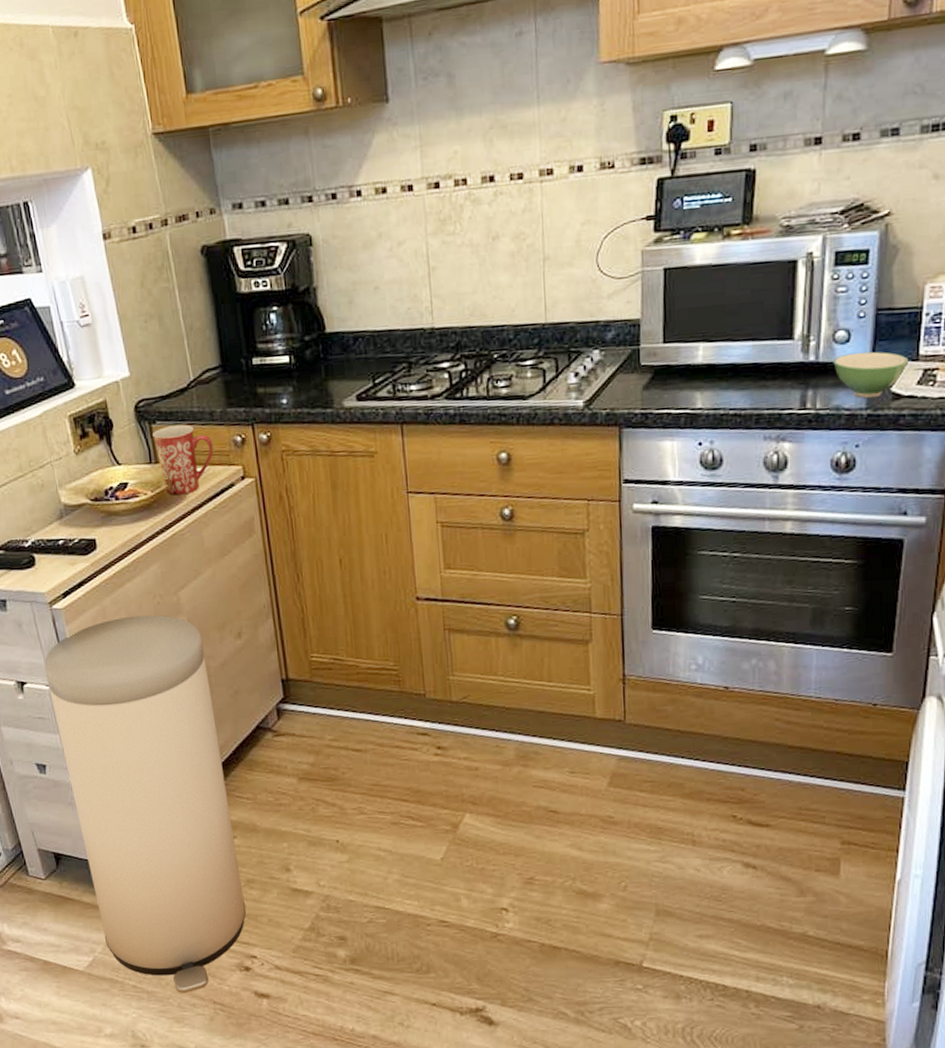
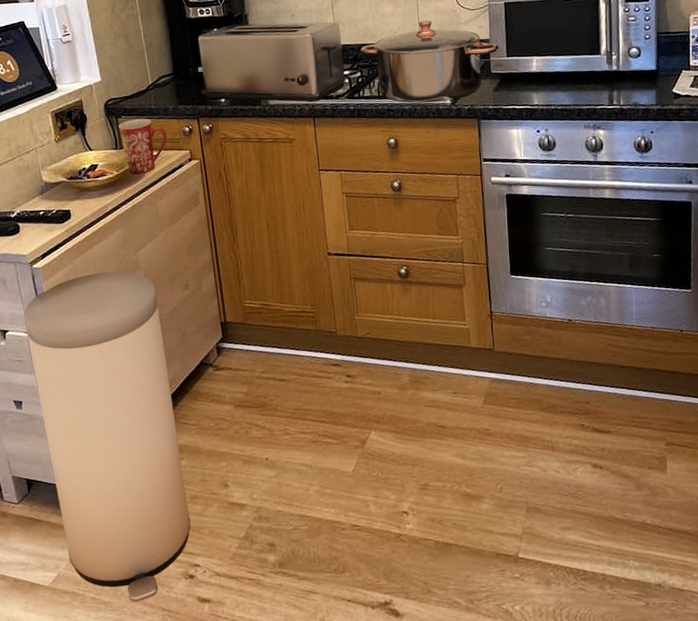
toaster: none [251,296,444,405] -> present [197,21,345,103]
cooking pot: none [465,292,653,406] -> present [360,20,499,103]
bowl: present [833,351,908,399] -> none [630,63,683,98]

